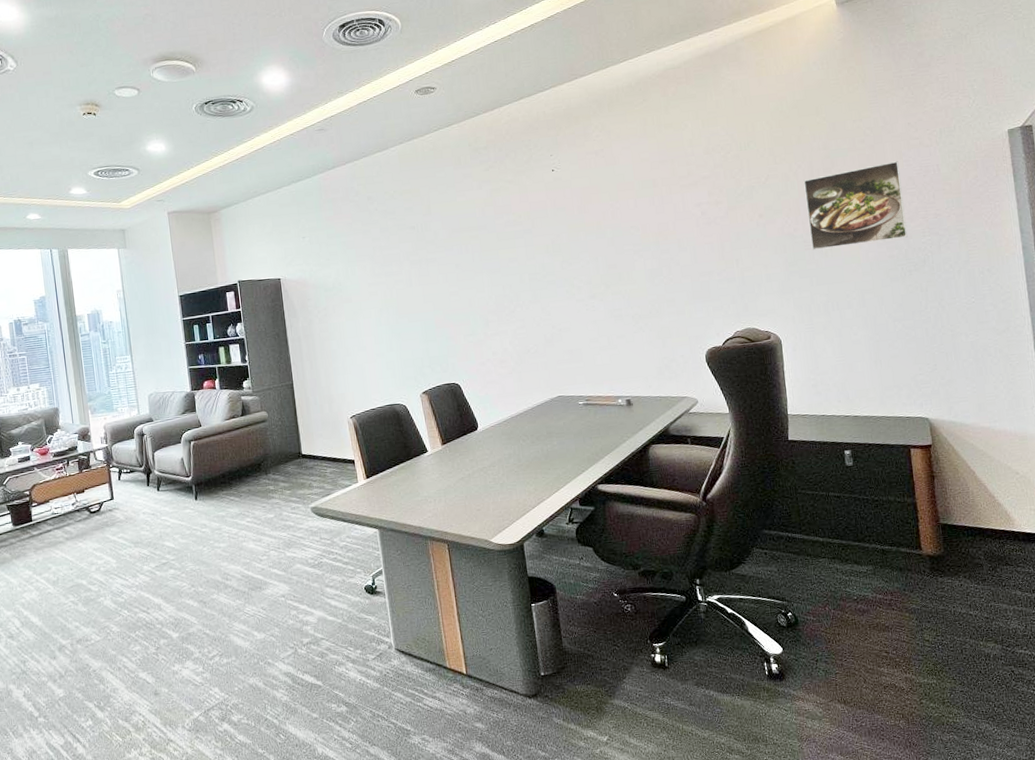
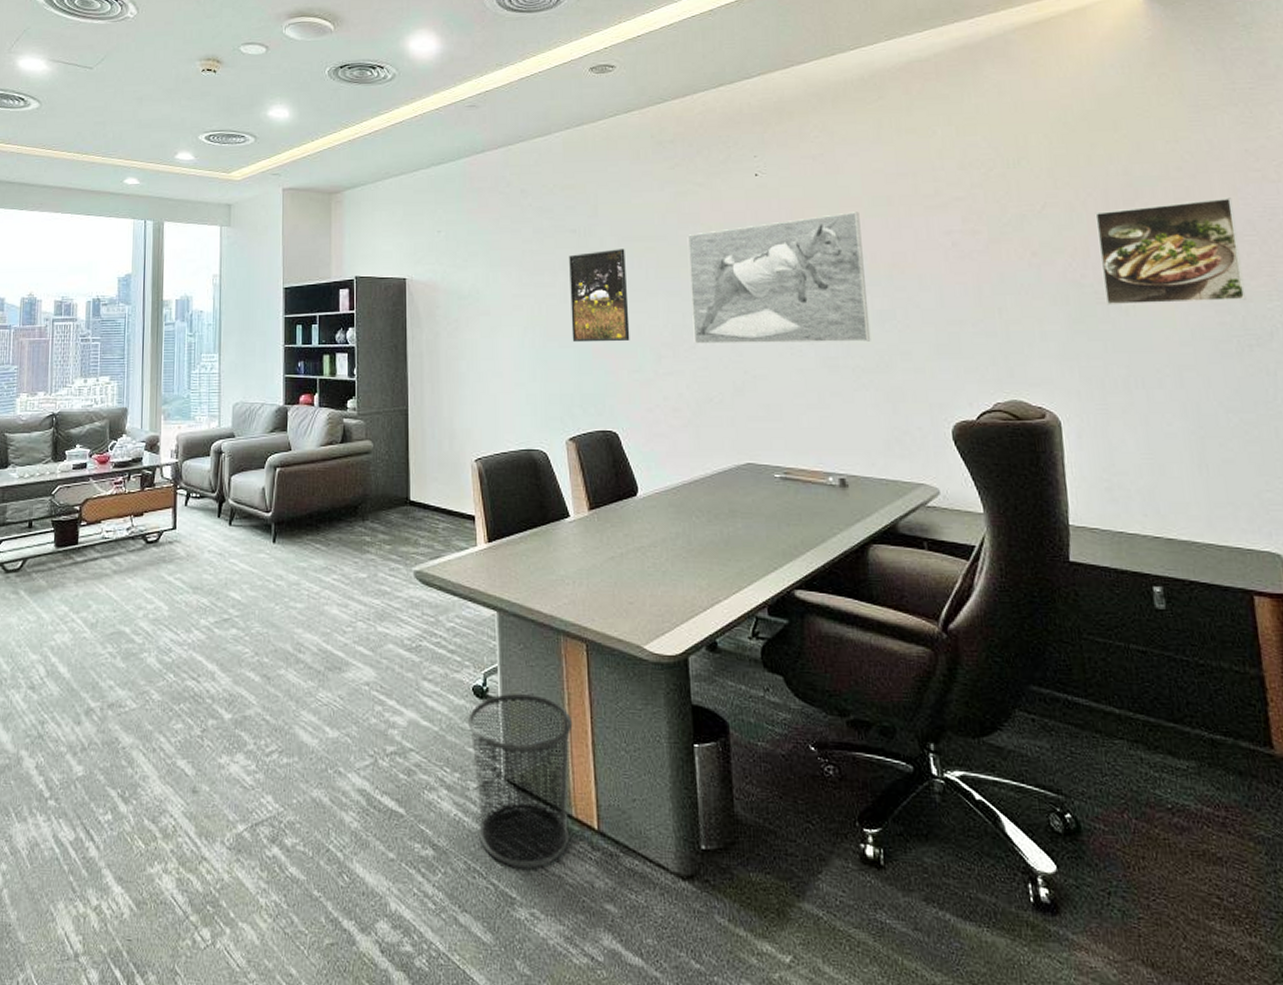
waste bin: none [363,586,446,709] -> present [468,694,573,868]
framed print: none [411,239,464,317] -> present [569,249,630,343]
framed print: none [502,194,645,309] -> present [687,212,871,344]

